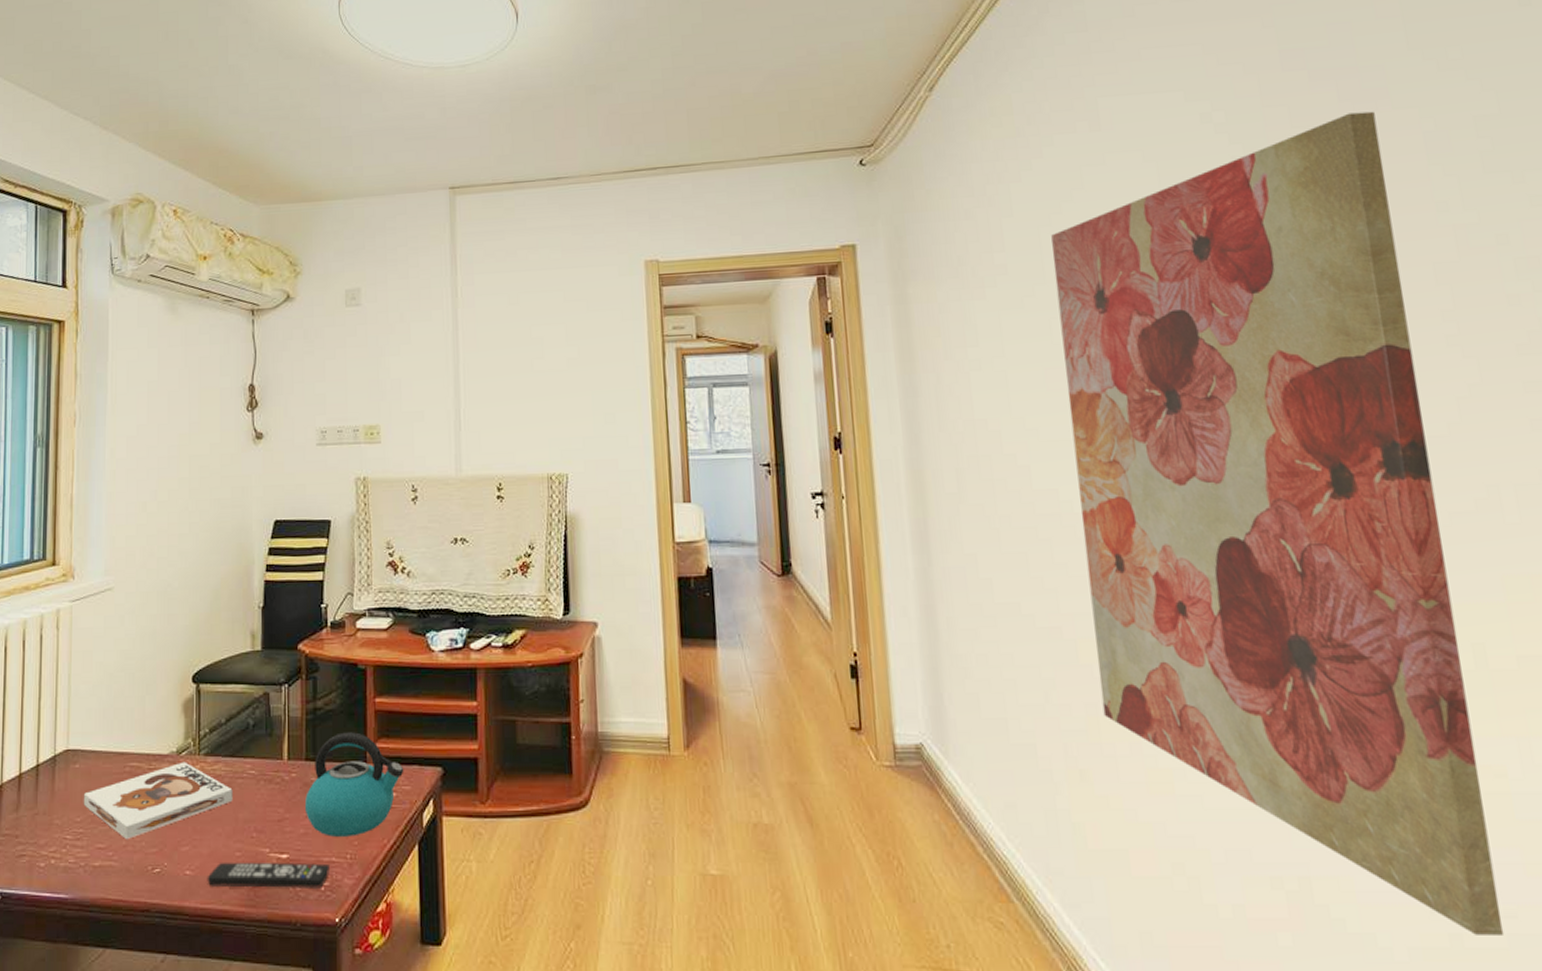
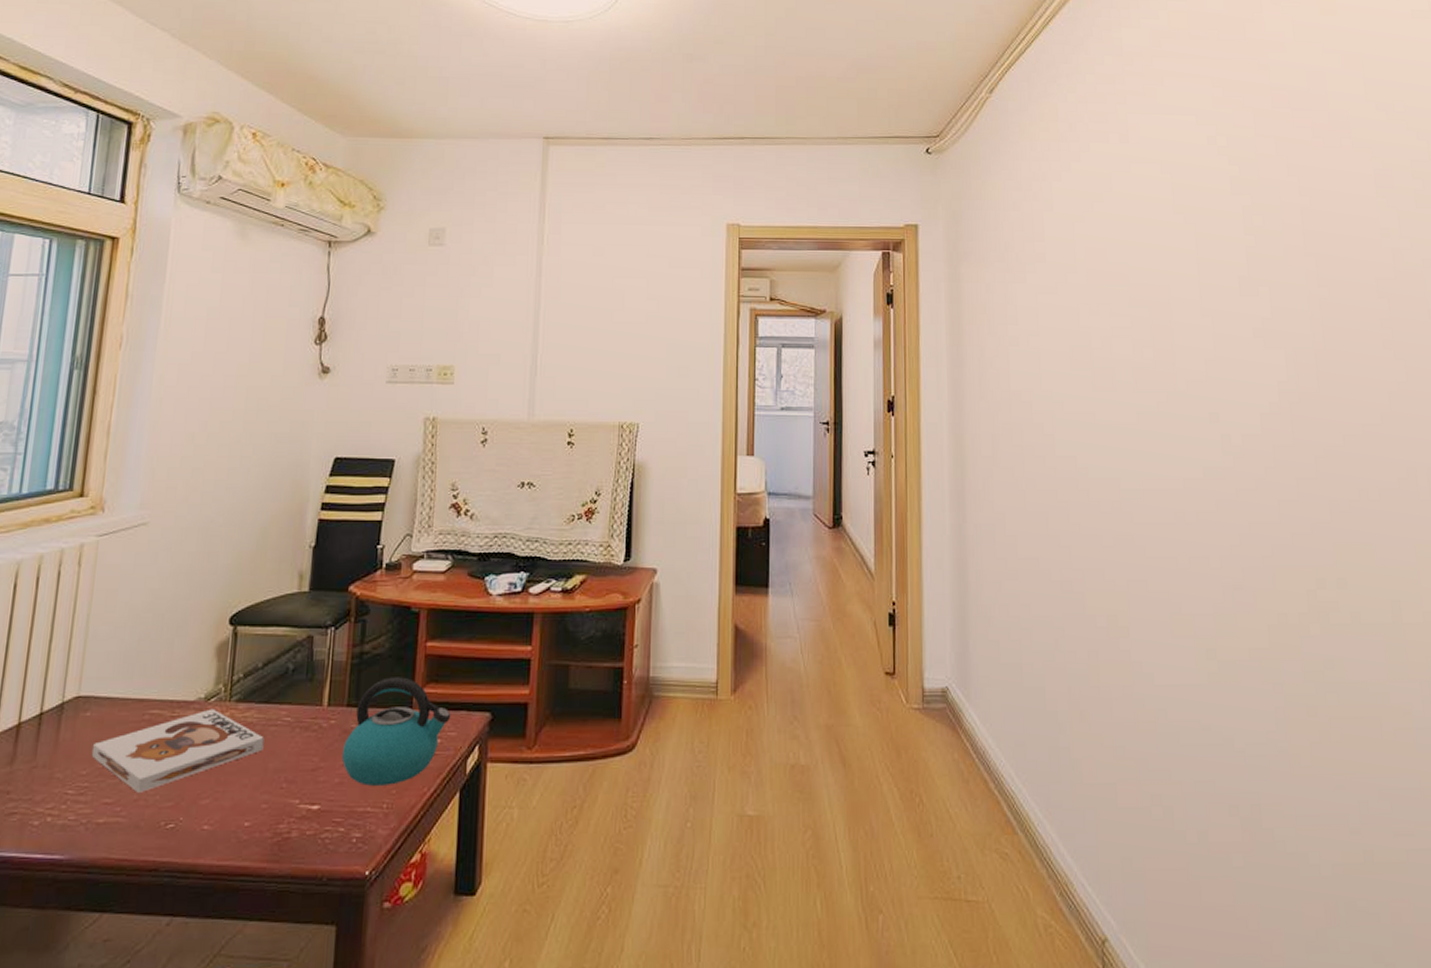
remote control: present [207,862,329,888] -> none [226,814,363,842]
wall art: present [1051,111,1505,935] -> none [1083,148,1404,851]

